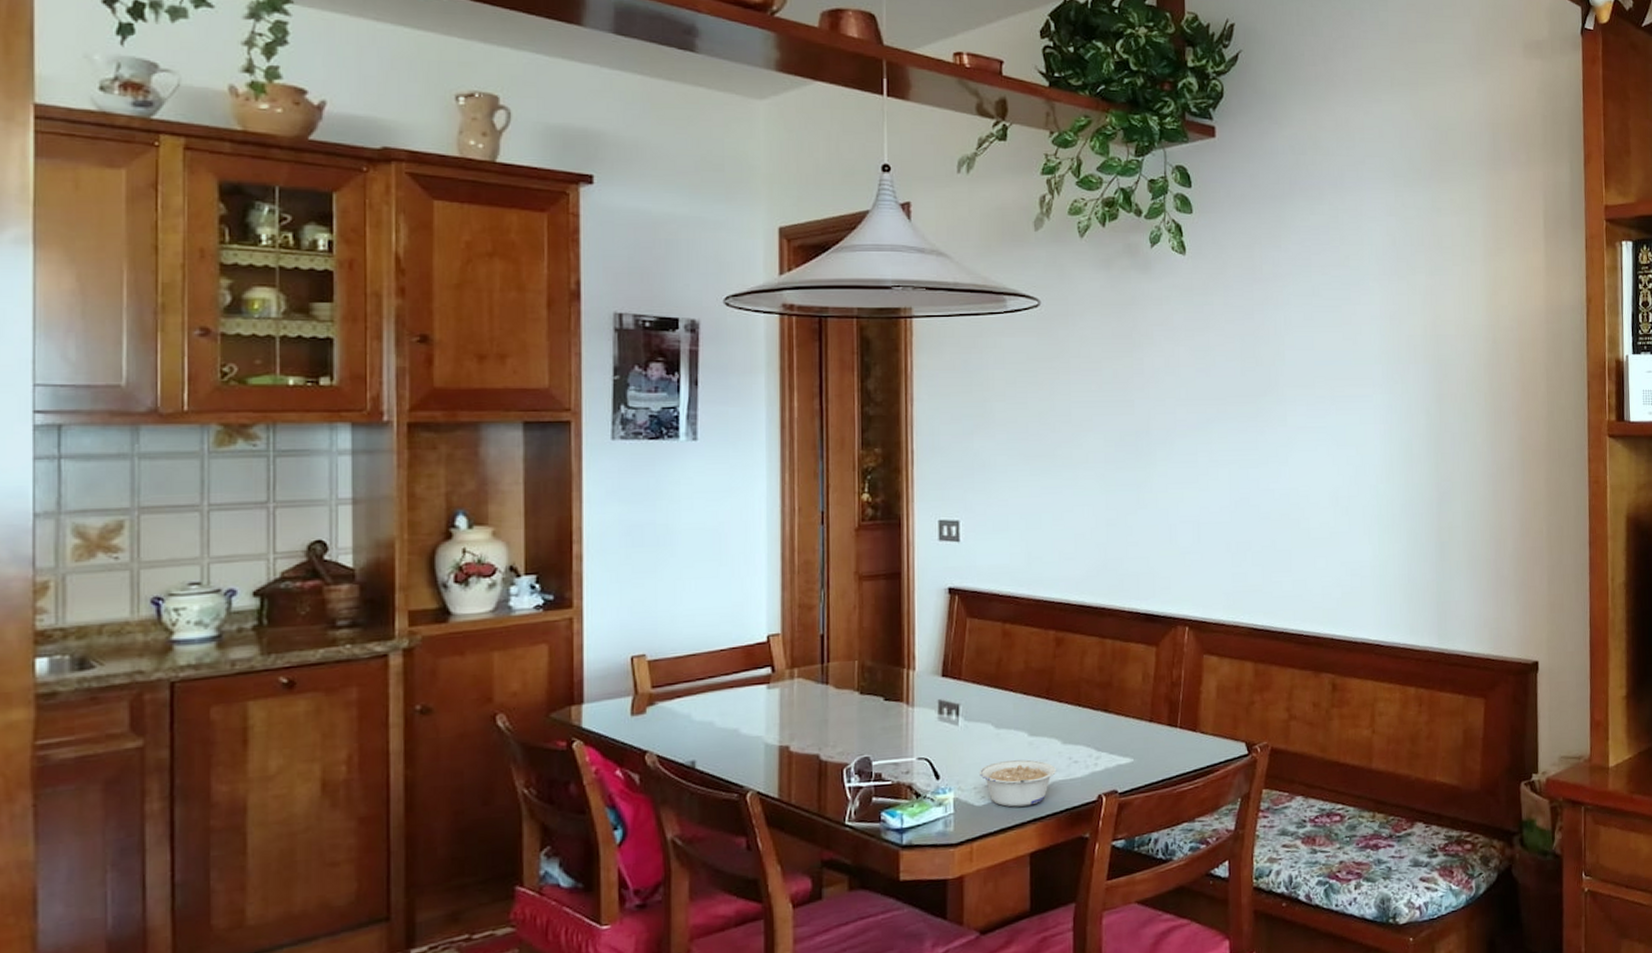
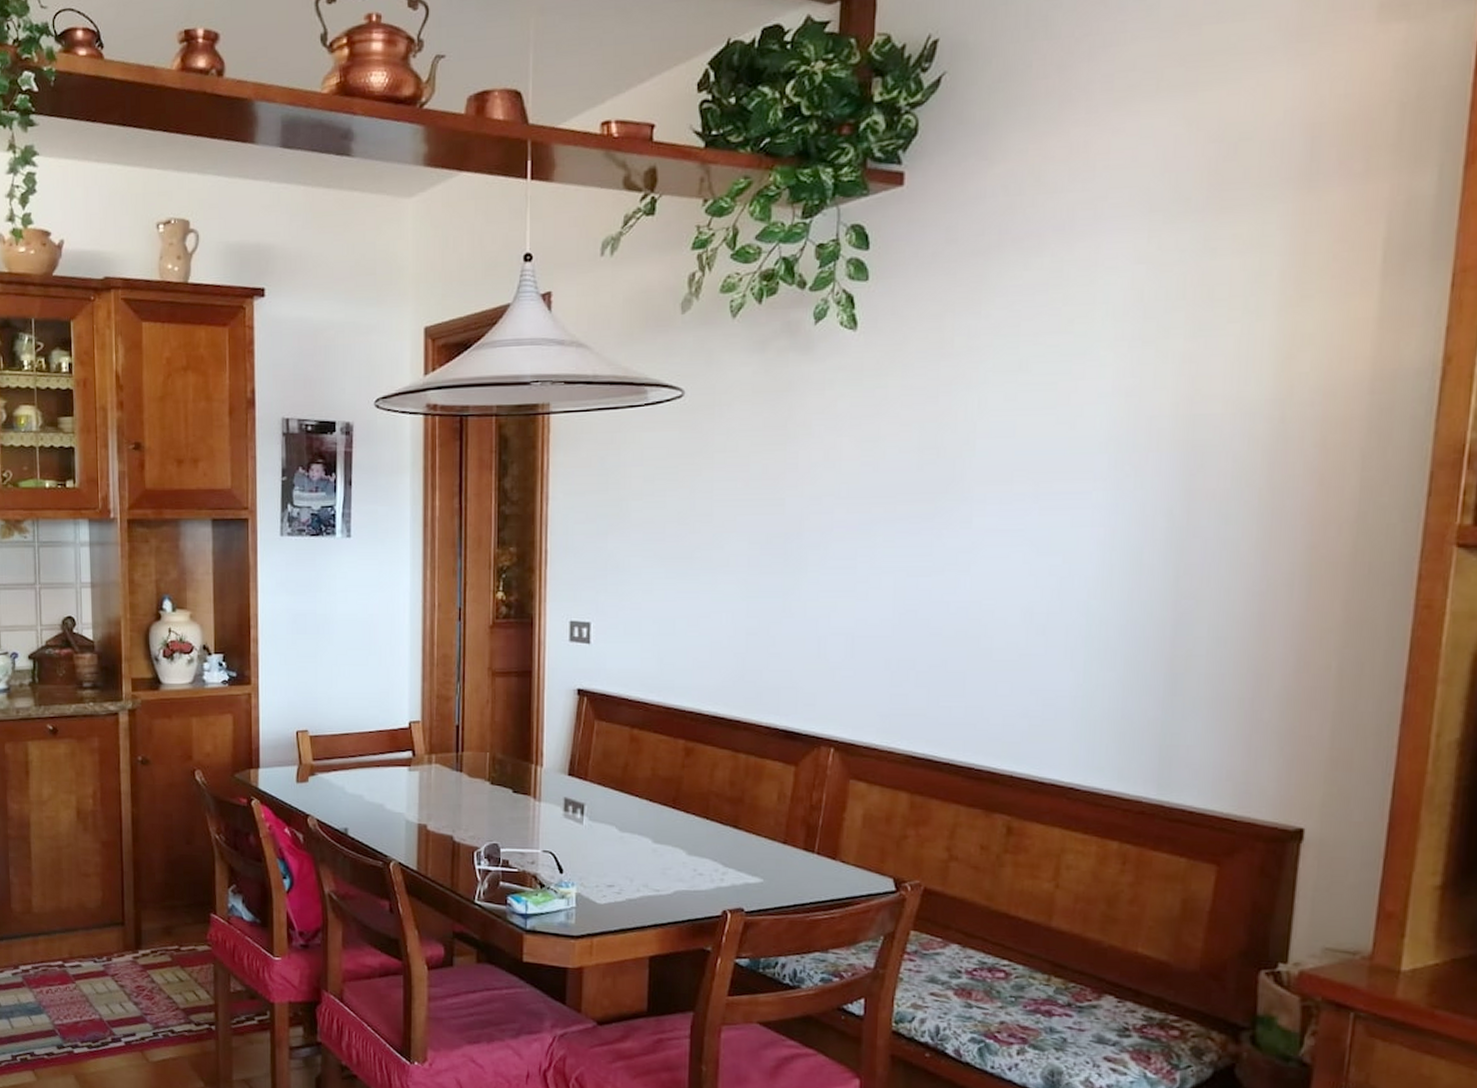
legume: present [978,759,1056,807] -> none [601,864,679,911]

